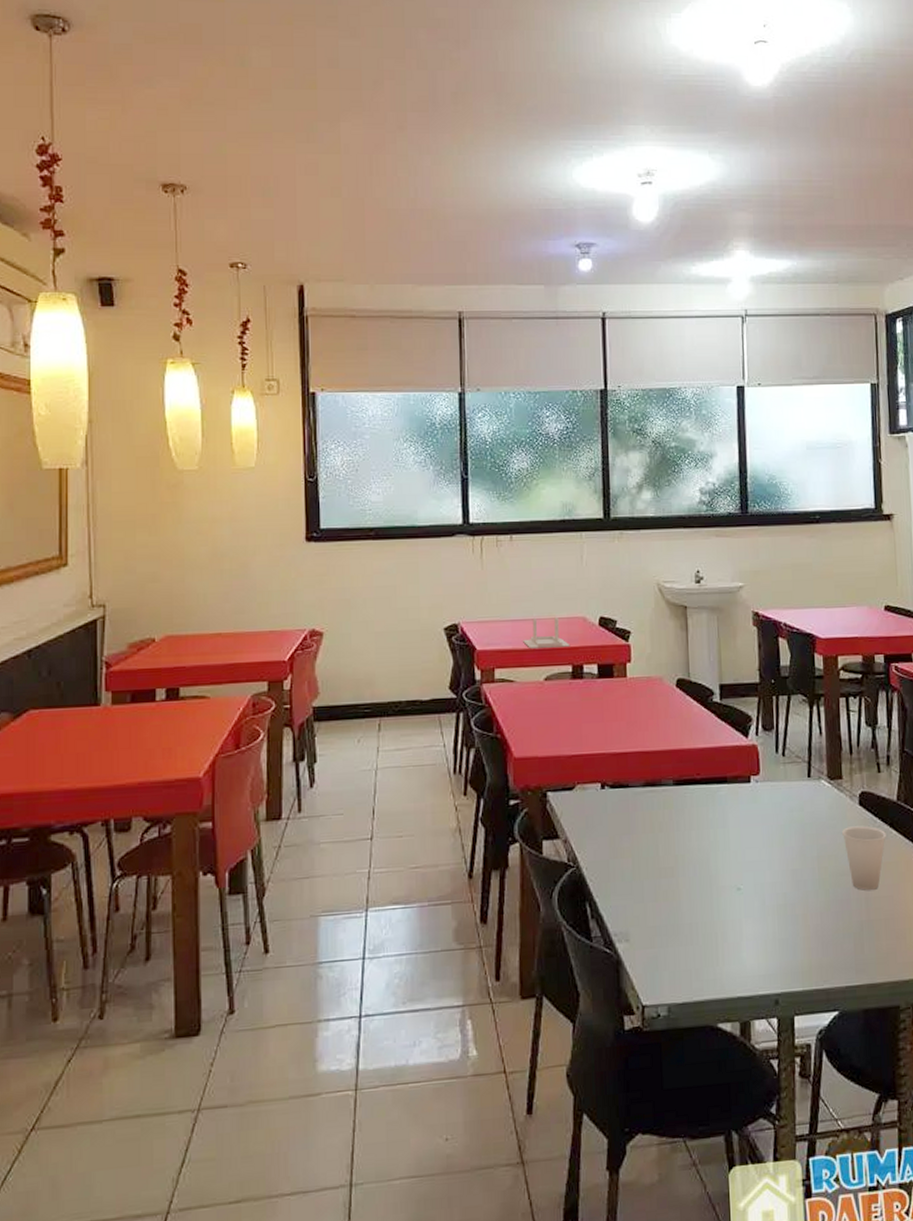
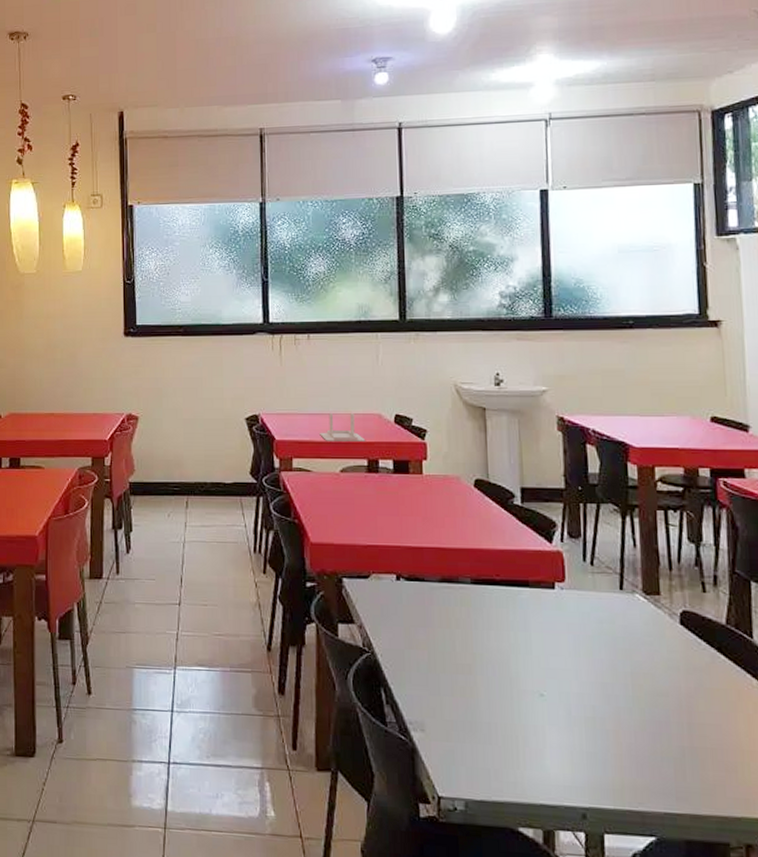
cup: present [841,825,887,890] -> none [659,646,714,715]

